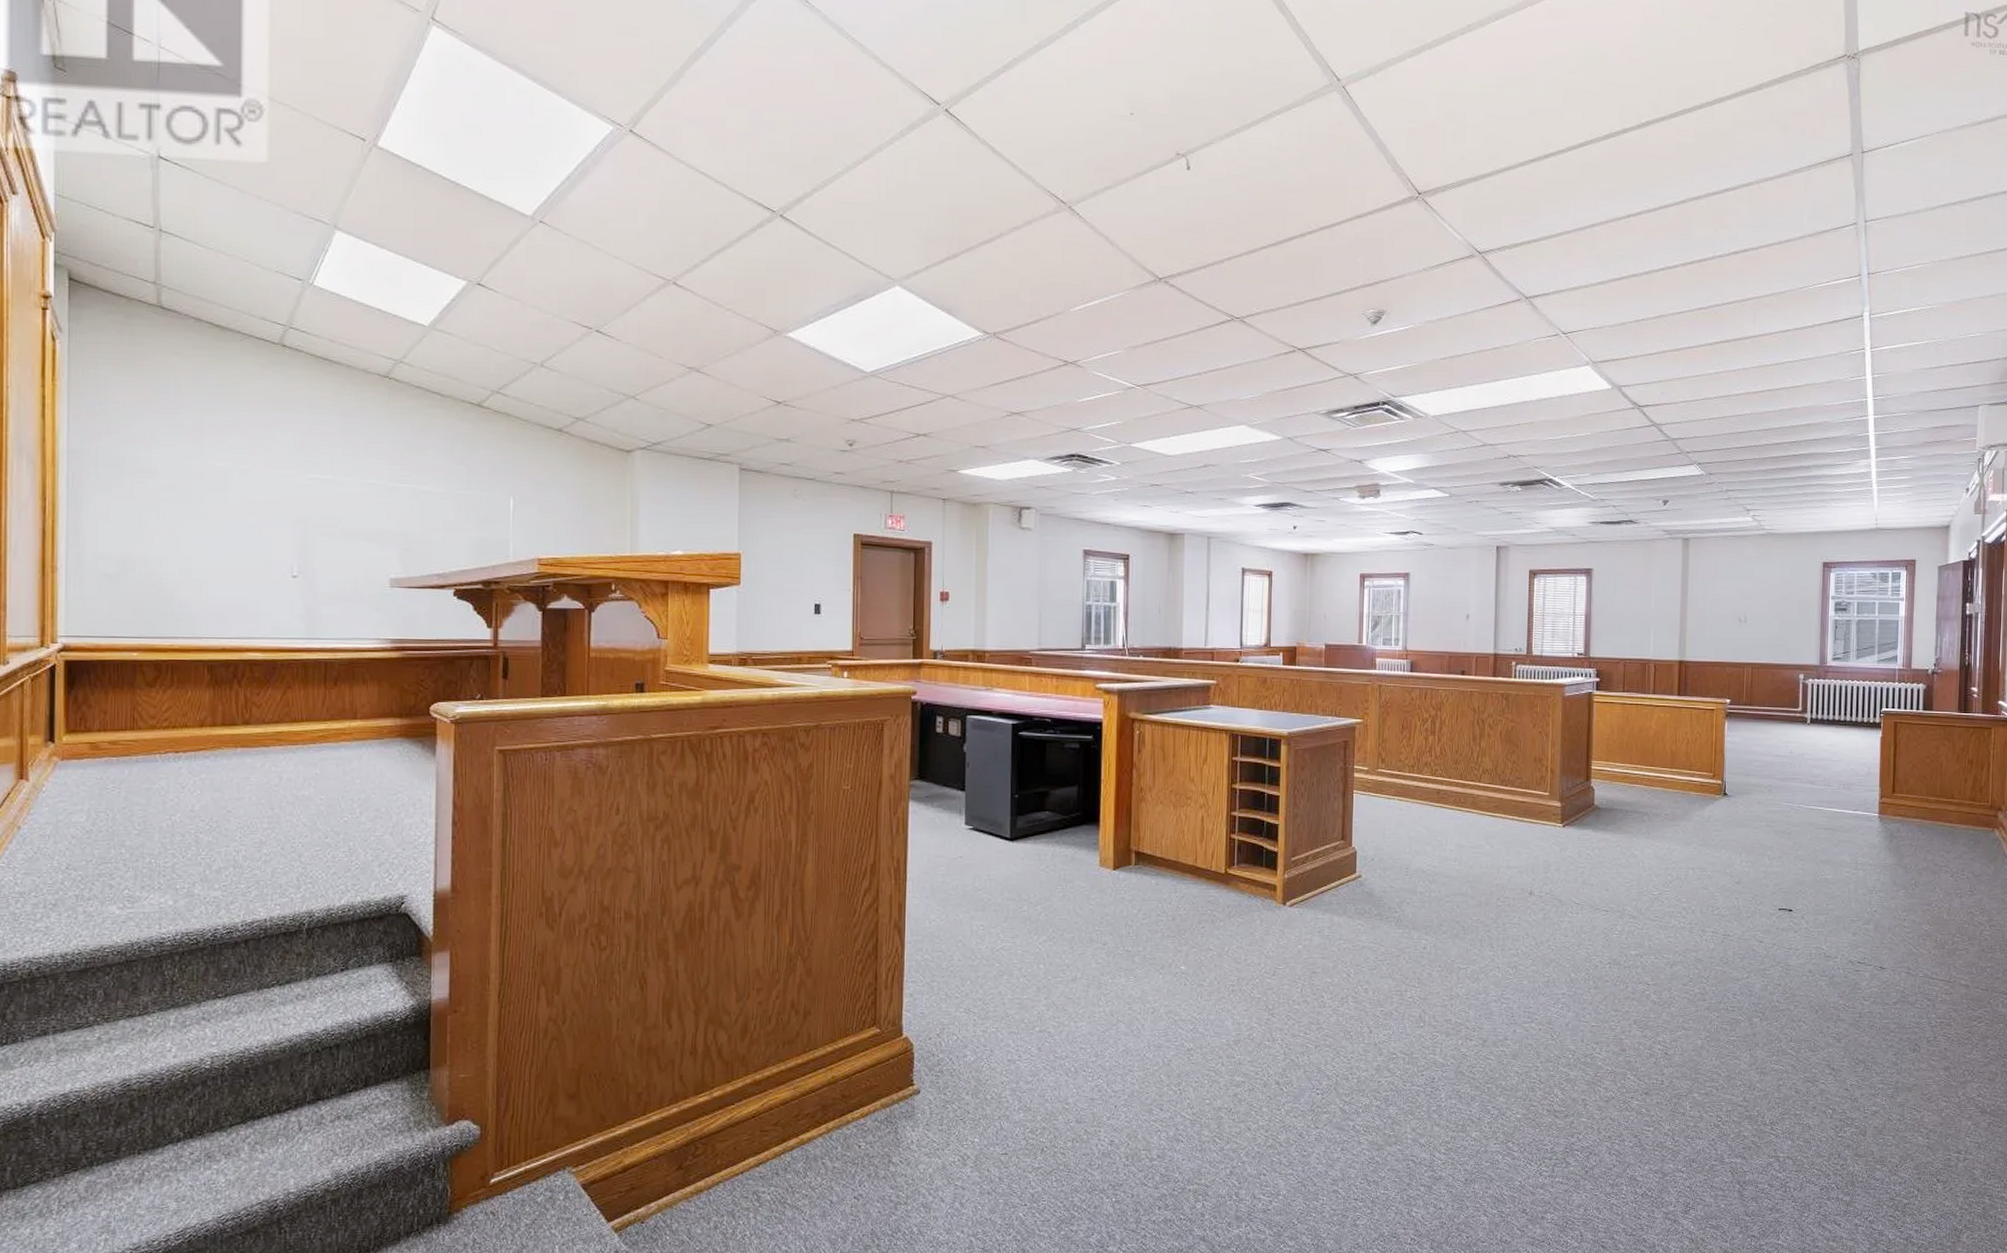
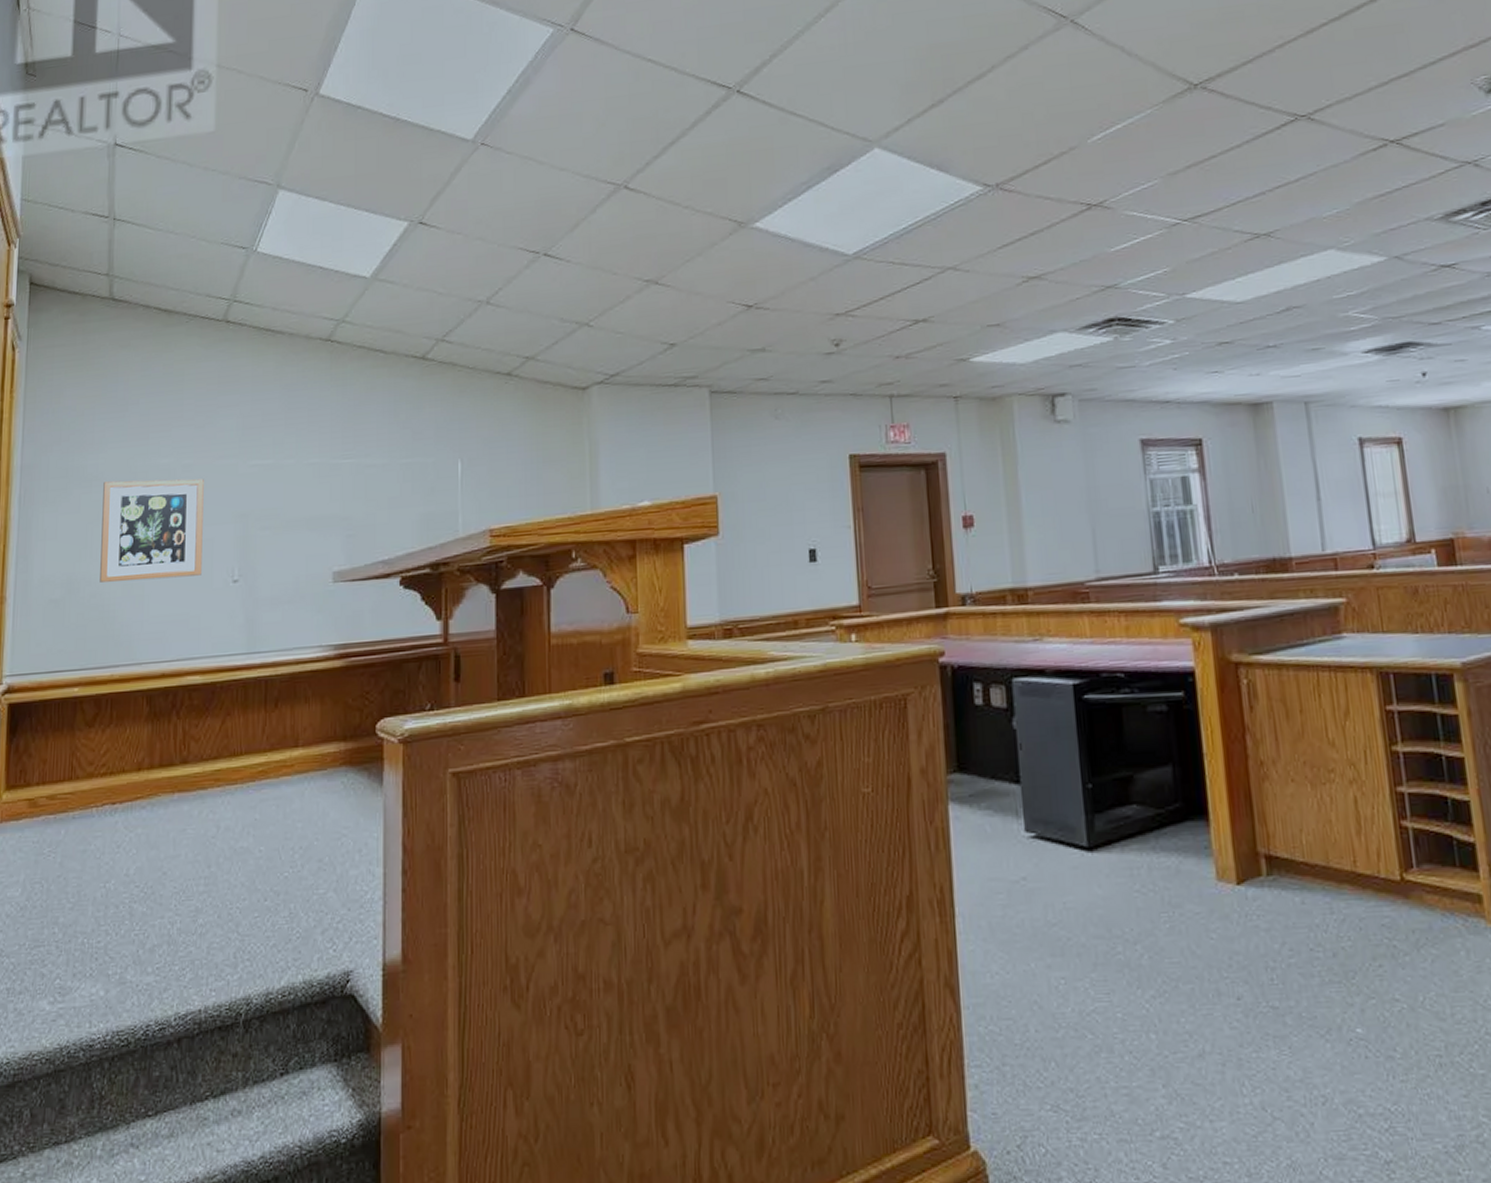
wall art: none [156,475,262,568] -> present [100,479,204,582]

